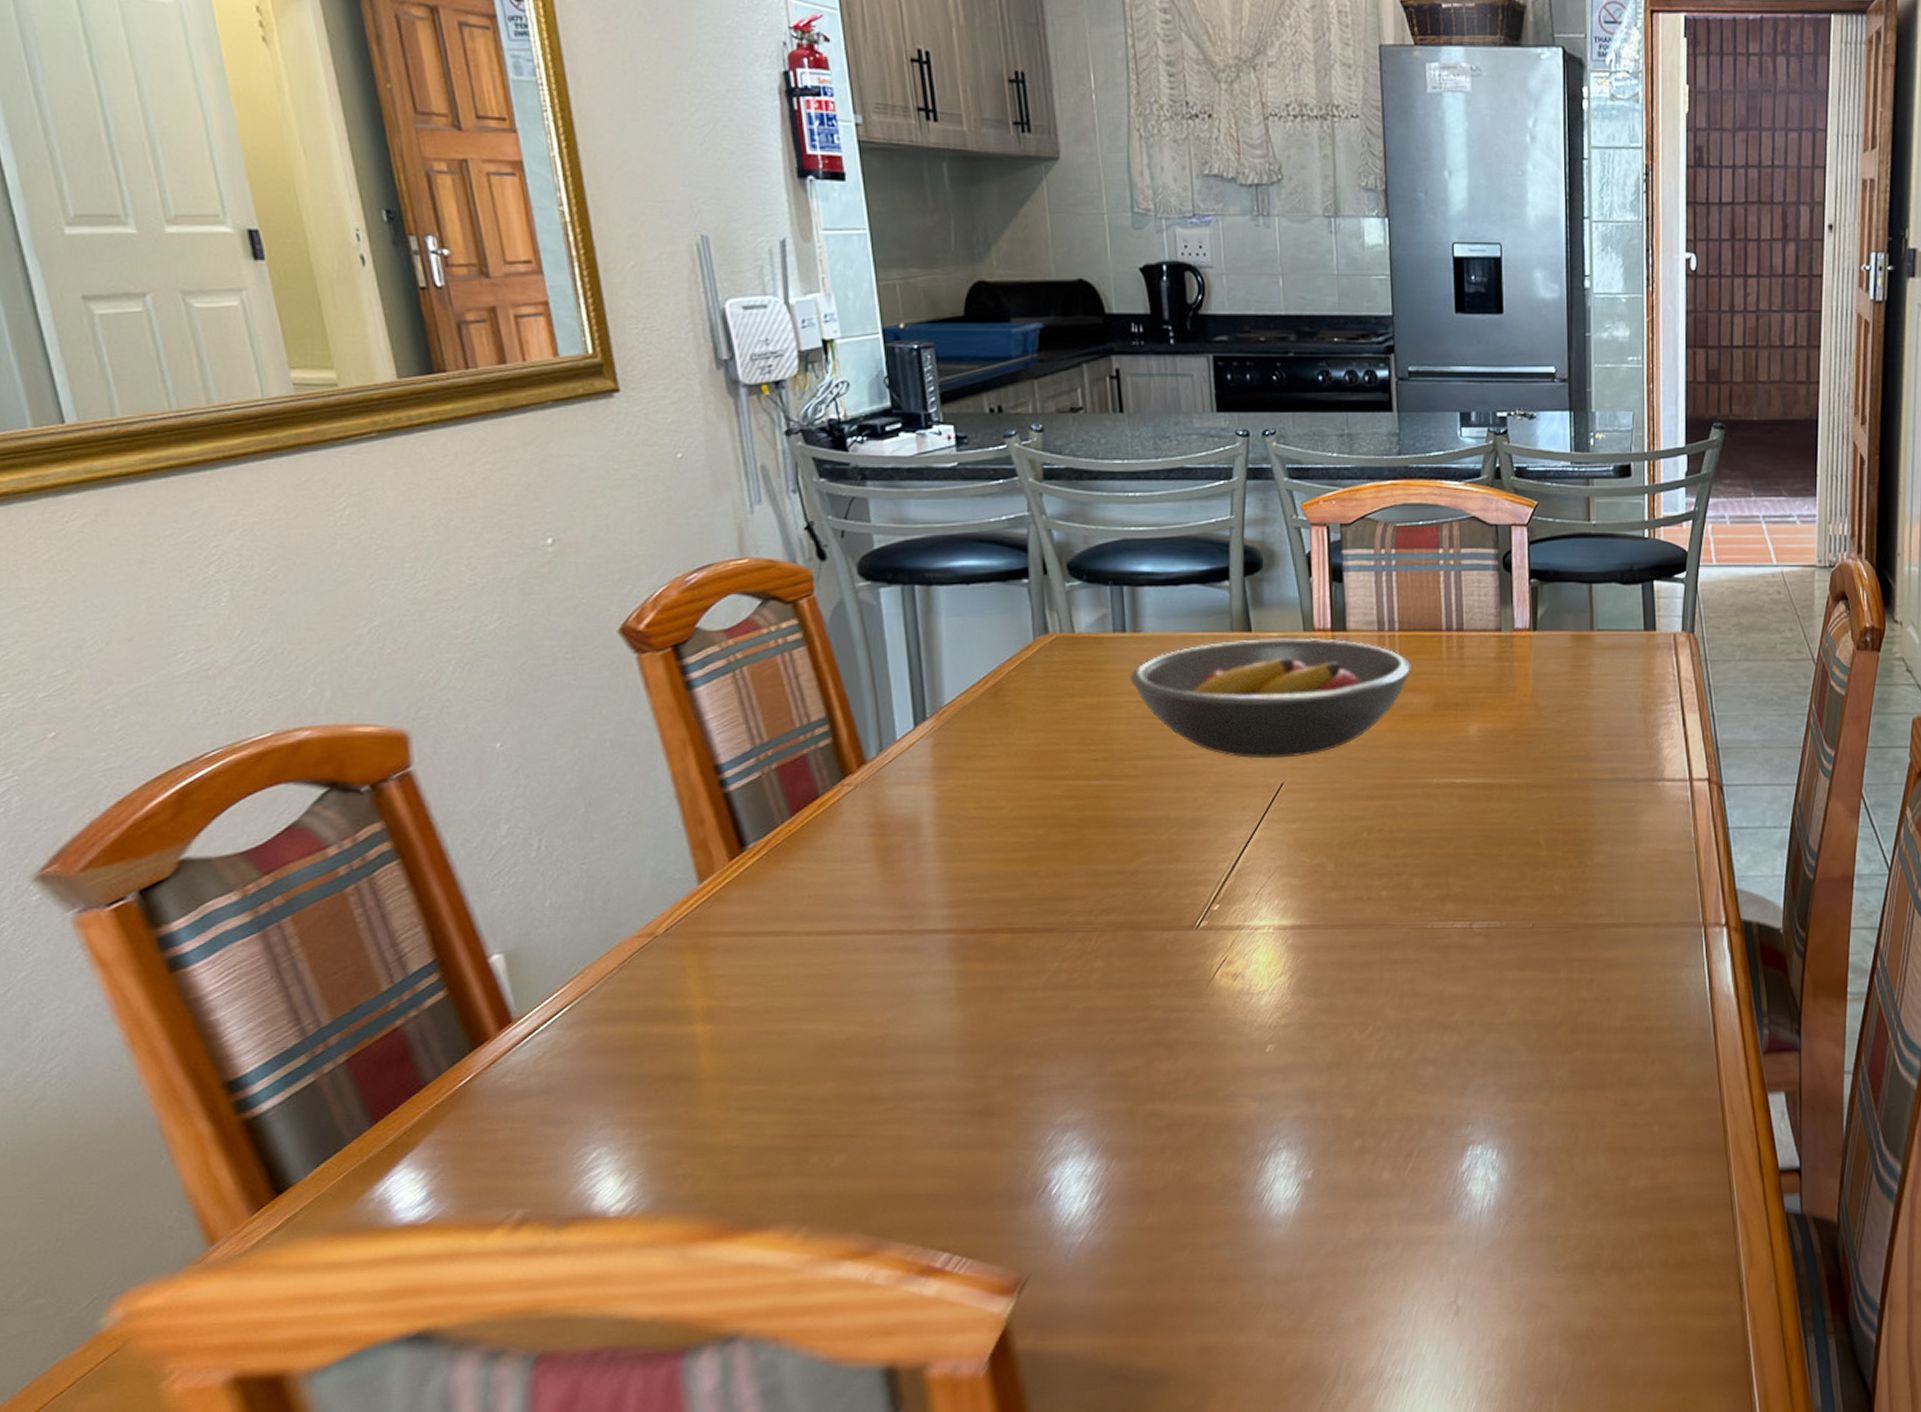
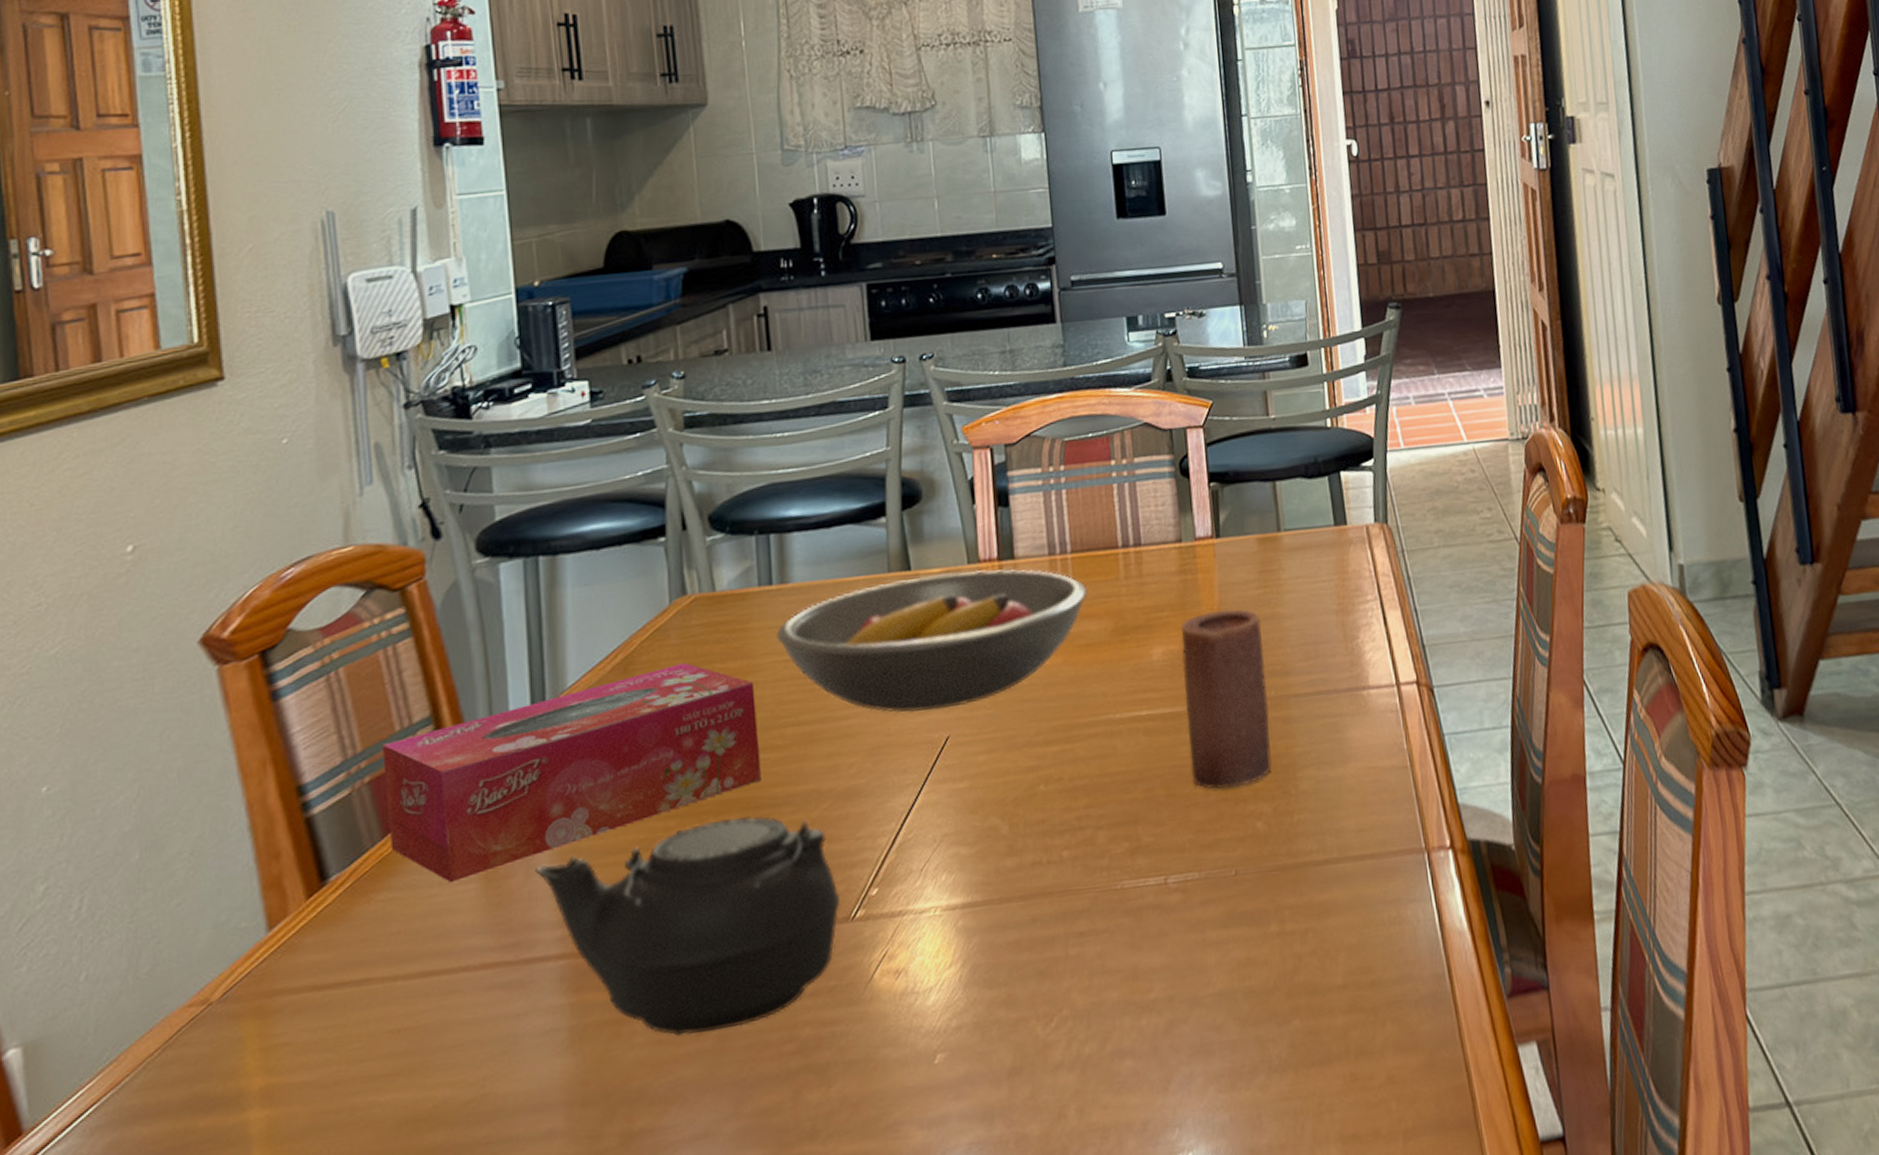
tissue box: none [785,694,1117,861] -> present [382,663,761,883]
teapot: none [923,832,1187,1006] -> present [535,816,841,1036]
candle: none [1495,696,1572,854] -> present [1181,609,1272,789]

